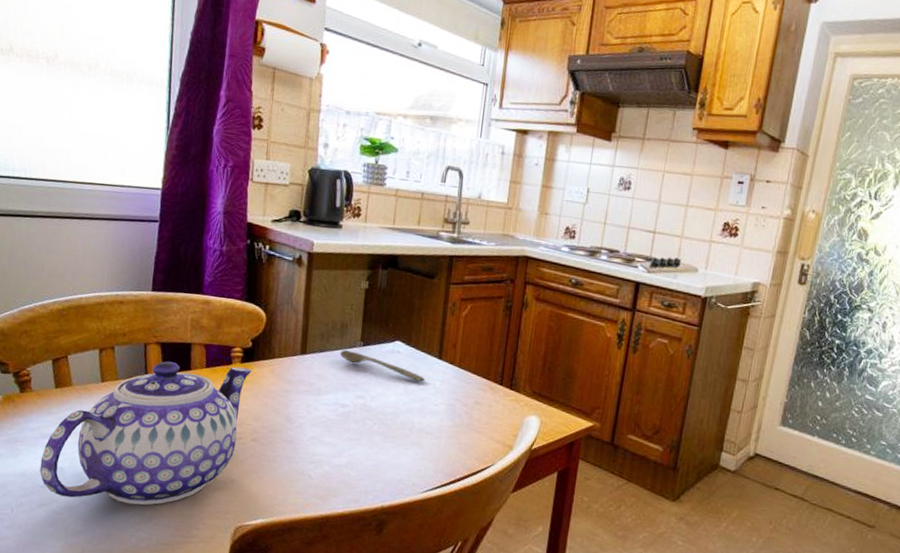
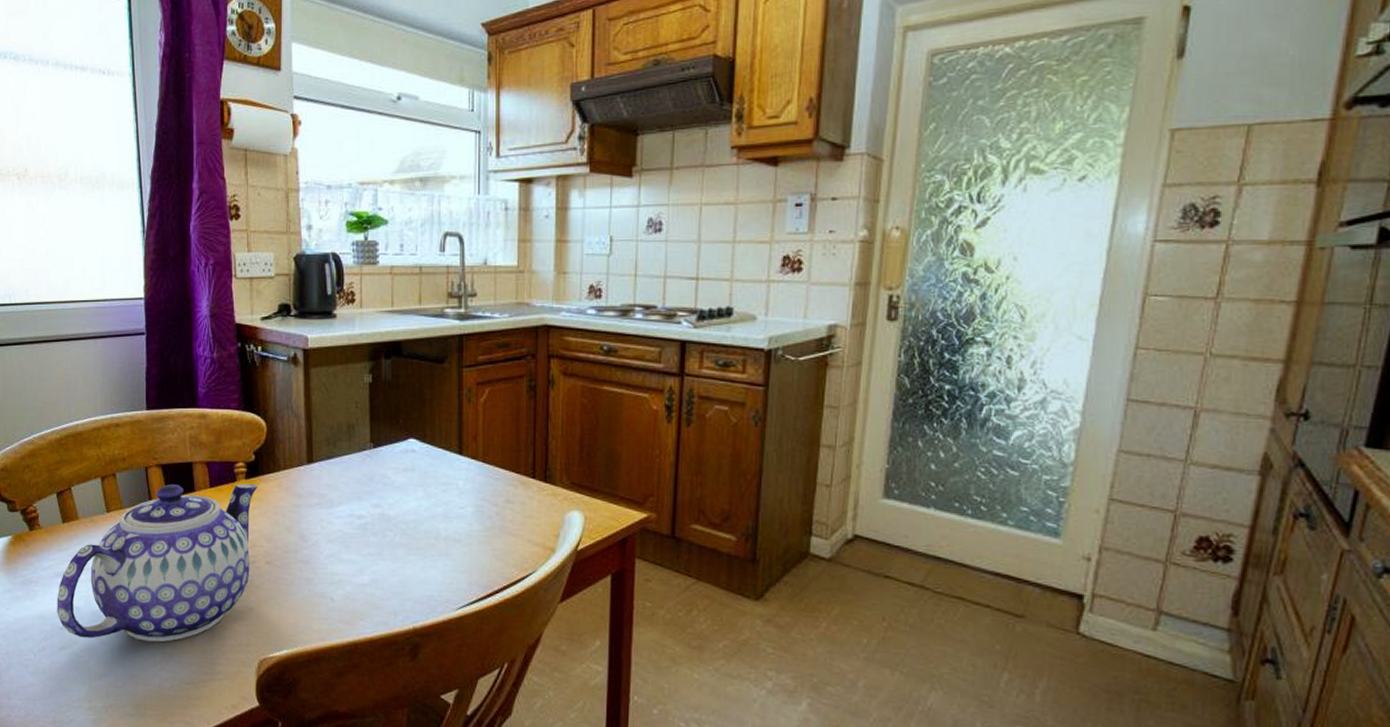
spoon: present [339,350,425,382] -> none [349,454,445,482]

